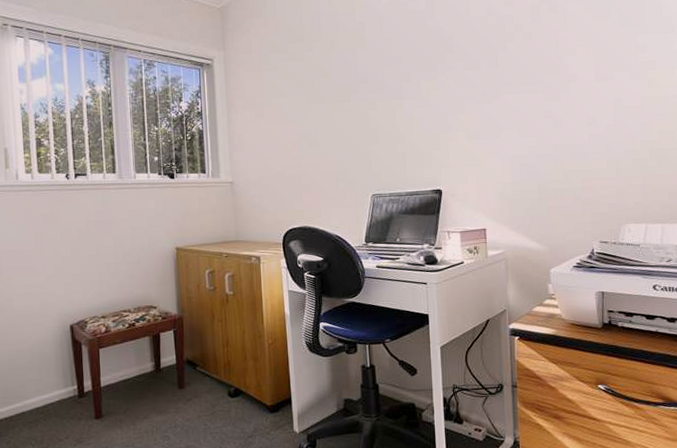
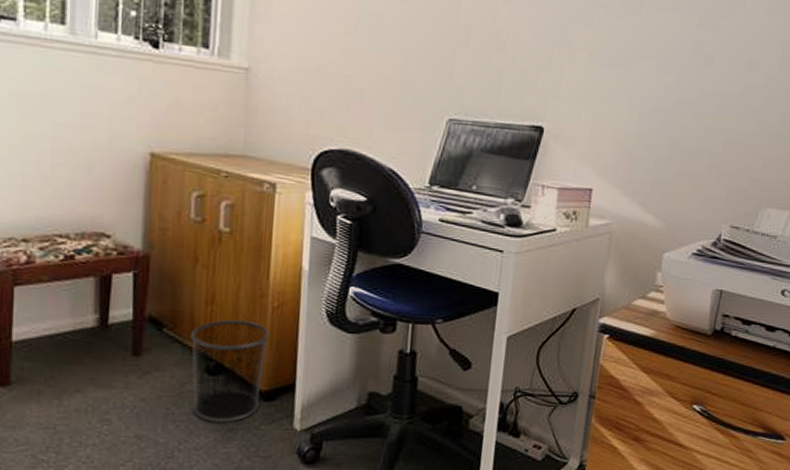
waste bin: none [215,355,269,432] -> present [190,319,270,423]

